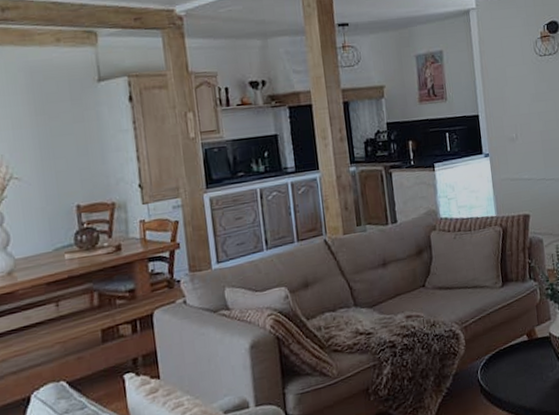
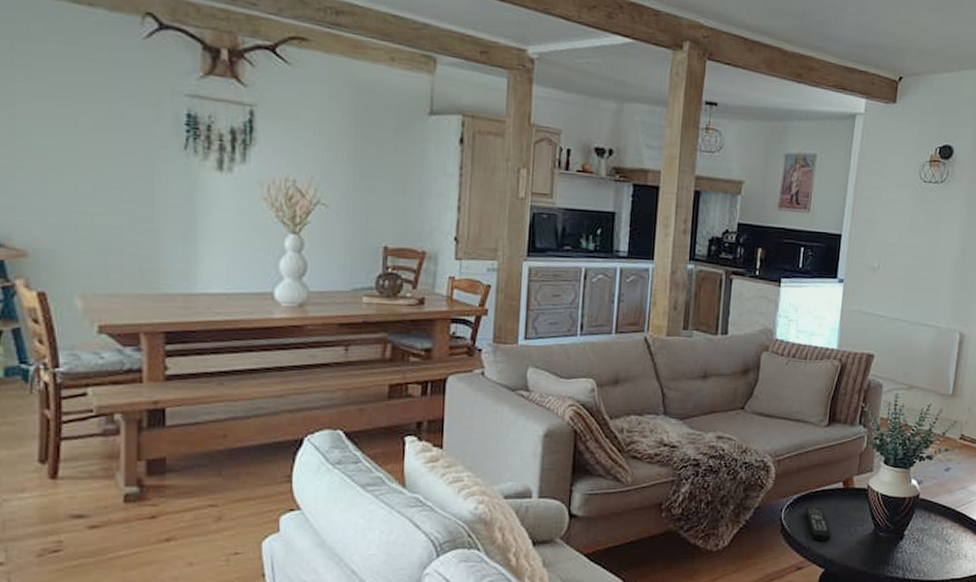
remote control: none [497,362,528,394] -> present [804,506,832,542]

